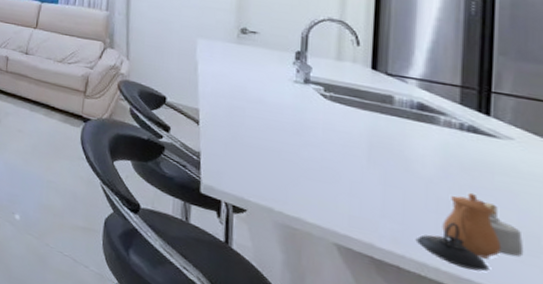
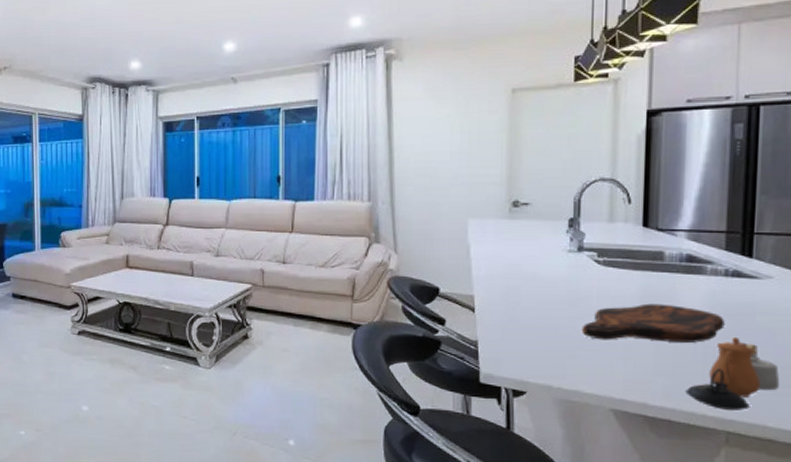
cutting board: none [305,141,460,192] -> present [581,303,725,343]

